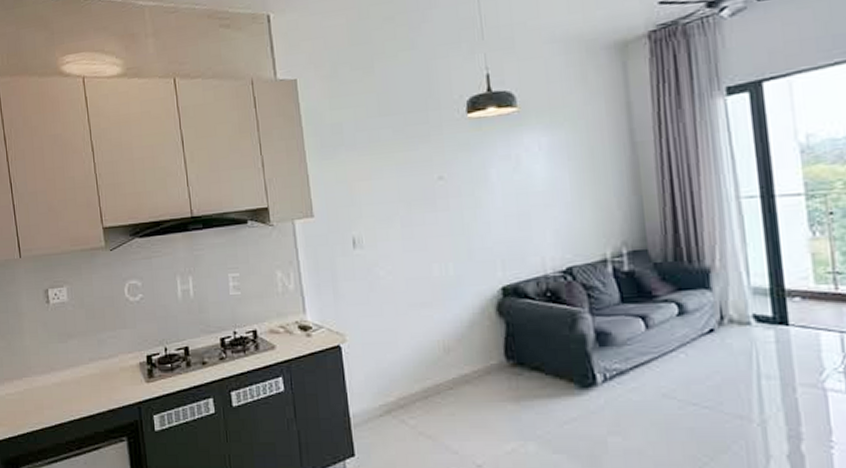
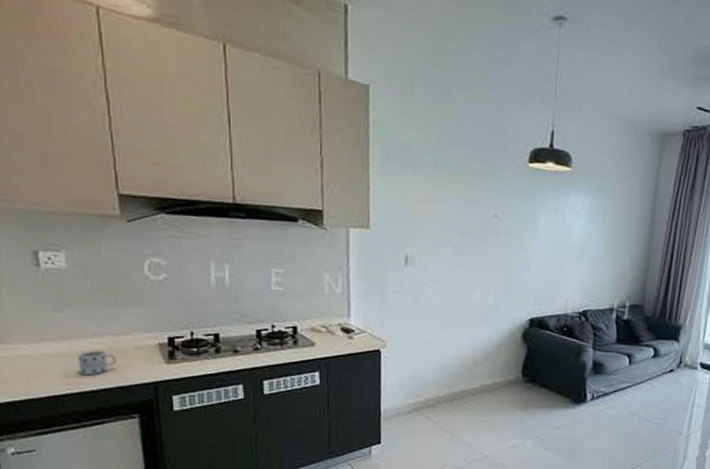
mug: none [78,375,108,401] -> present [78,350,118,376]

